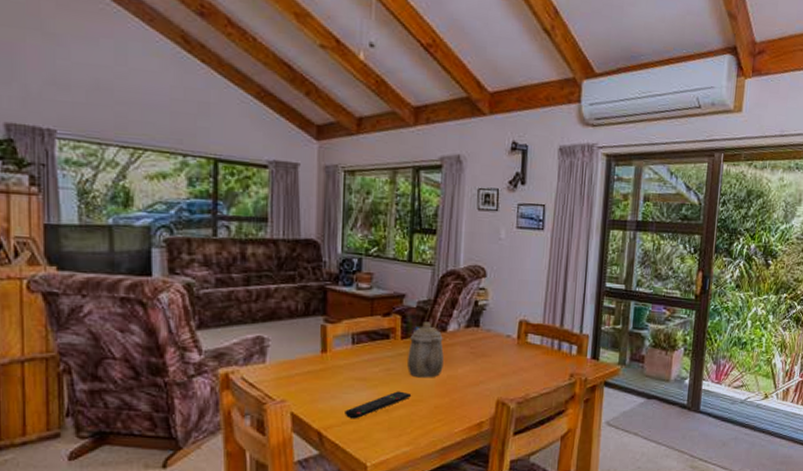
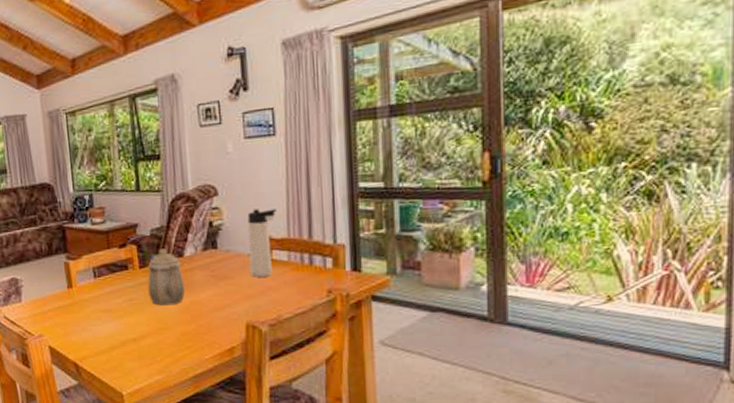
remote control: present [345,391,412,419] -> none [96,320,157,350]
thermos bottle: none [506,294,536,358] -> present [247,209,276,277]

